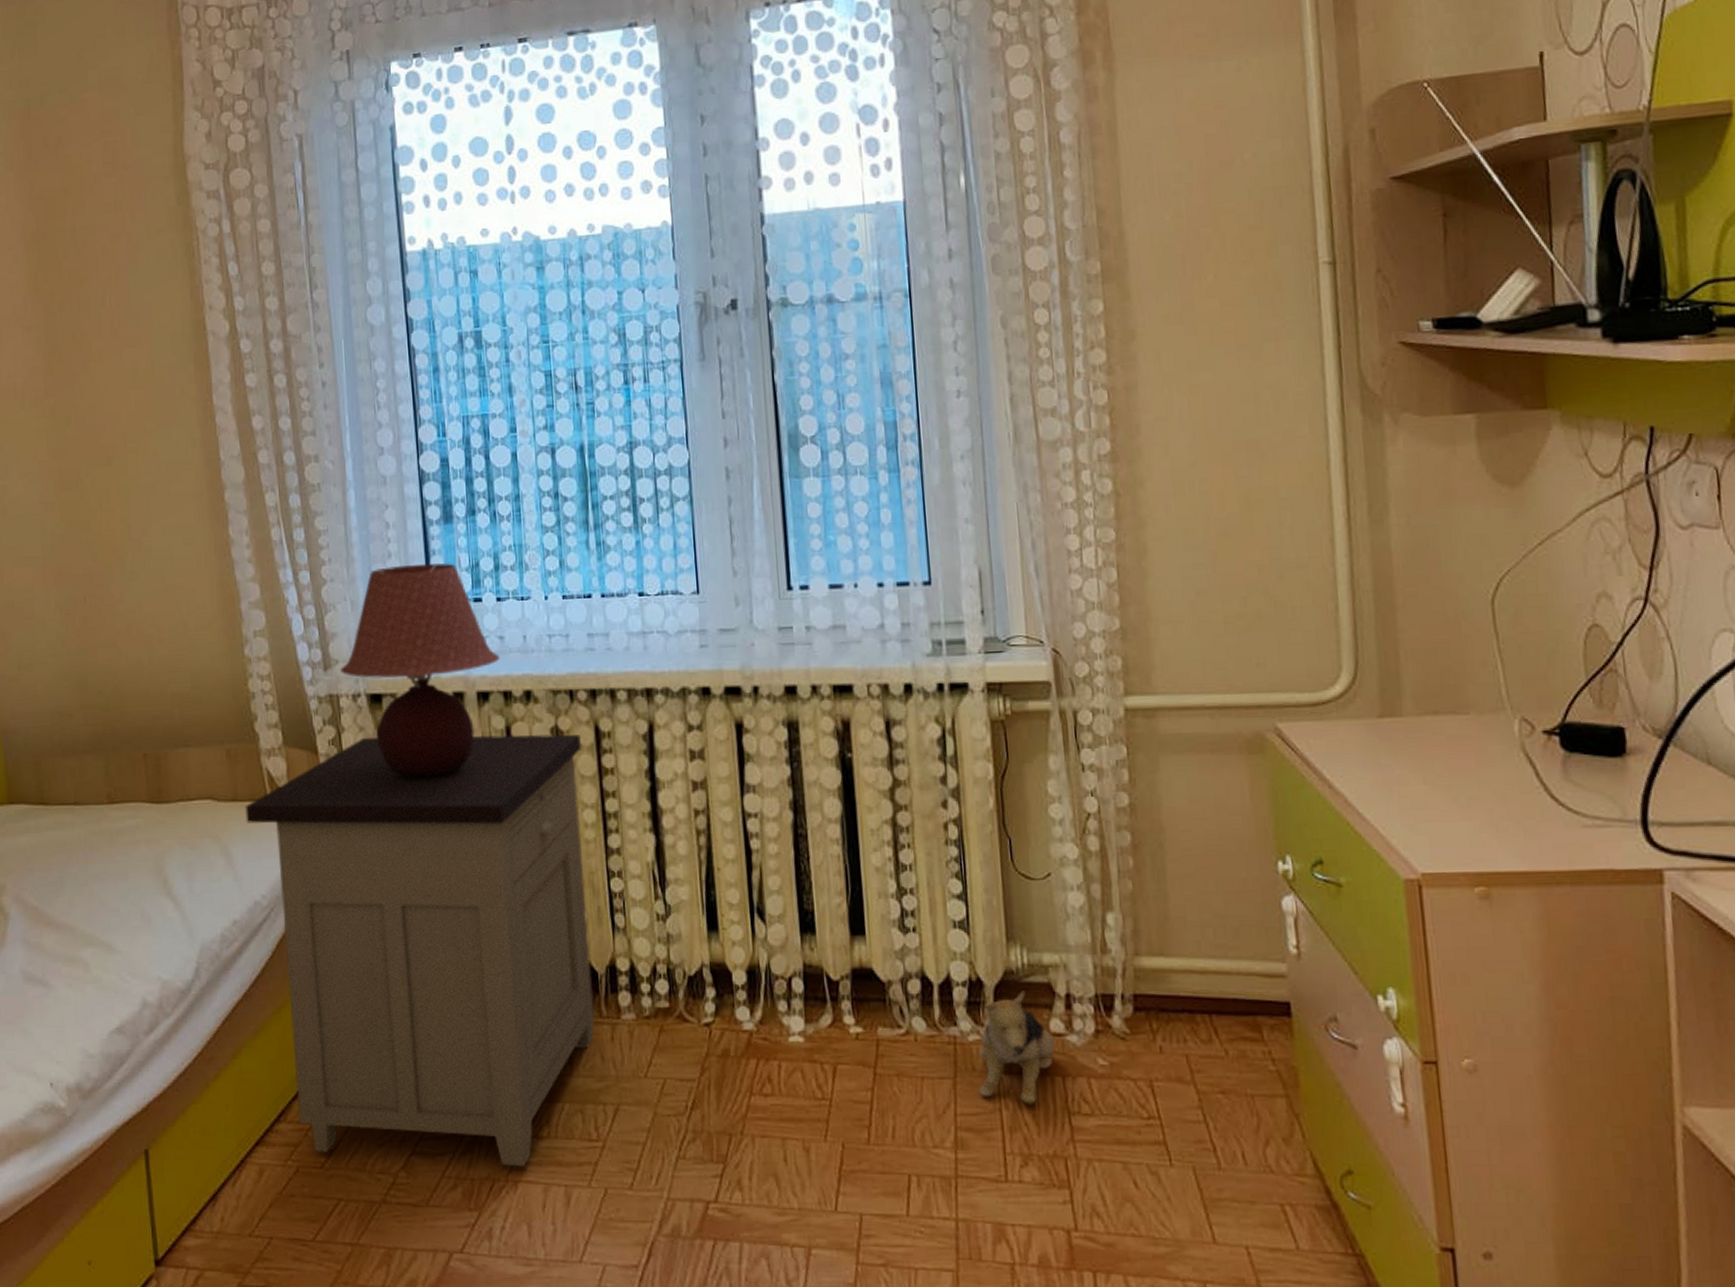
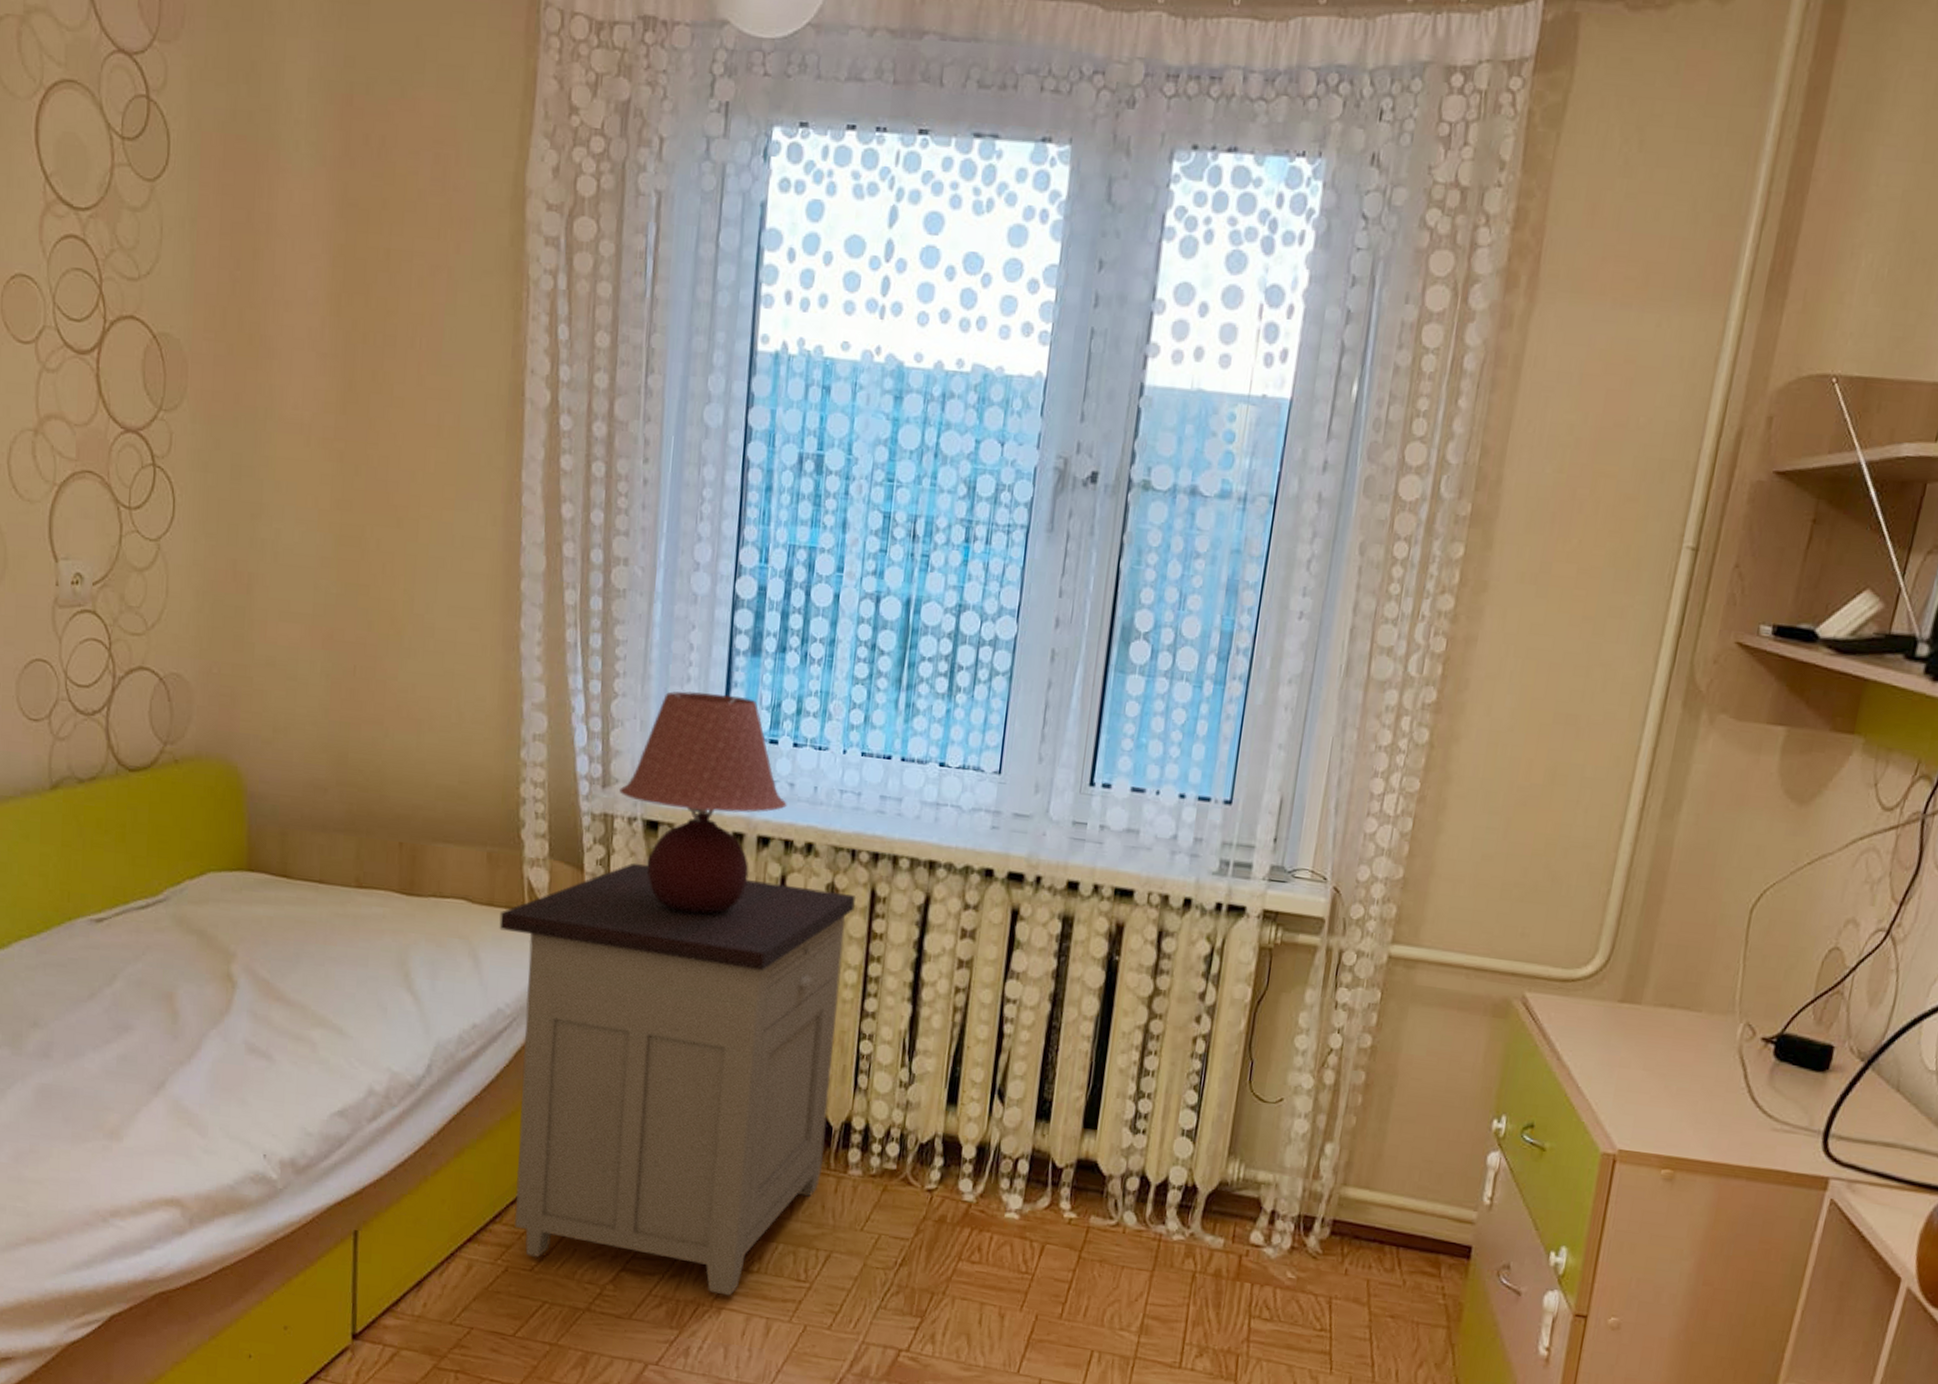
plush toy: present [979,991,1055,1105] -> none [1172,1202,1252,1304]

